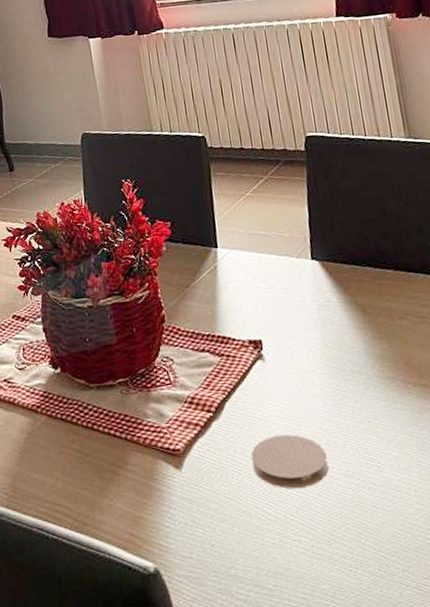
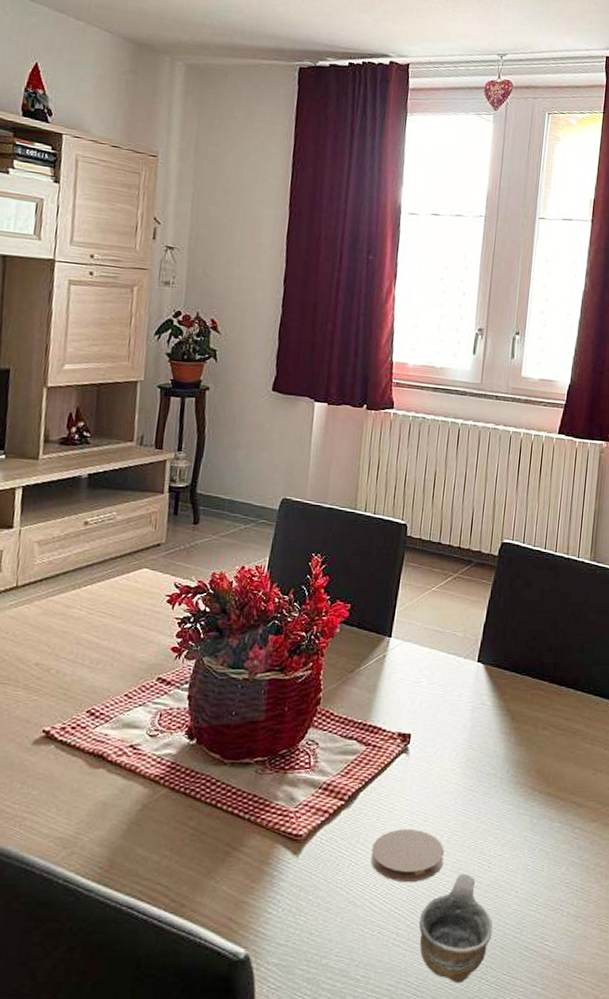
cup: none [317,476,401,590] -> present [418,874,493,984]

